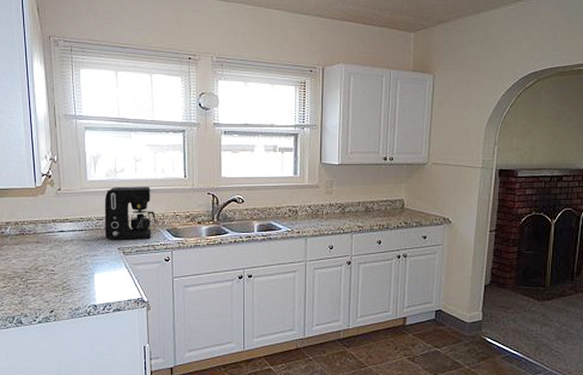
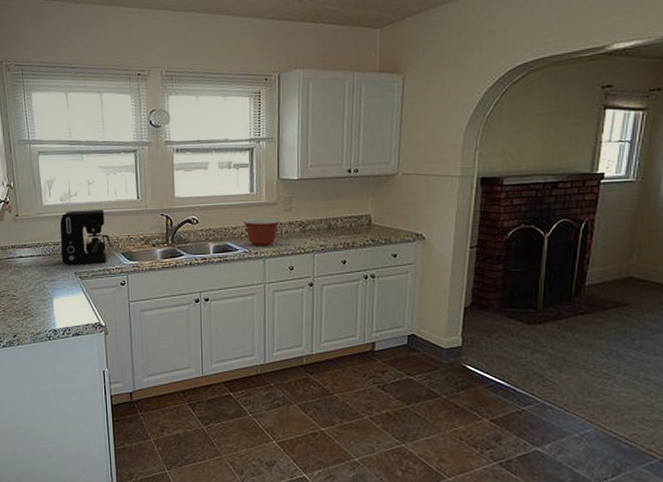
mixing bowl: none [286,200,321,226] -> present [242,219,280,246]

